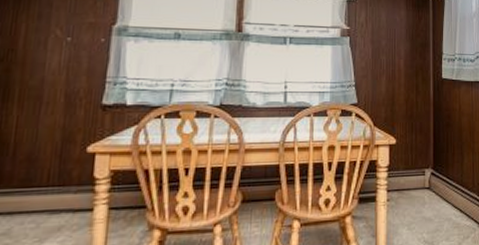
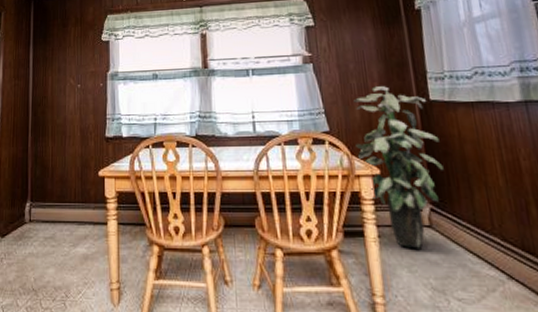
indoor plant: none [379,63,445,209] -> present [354,86,444,249]

